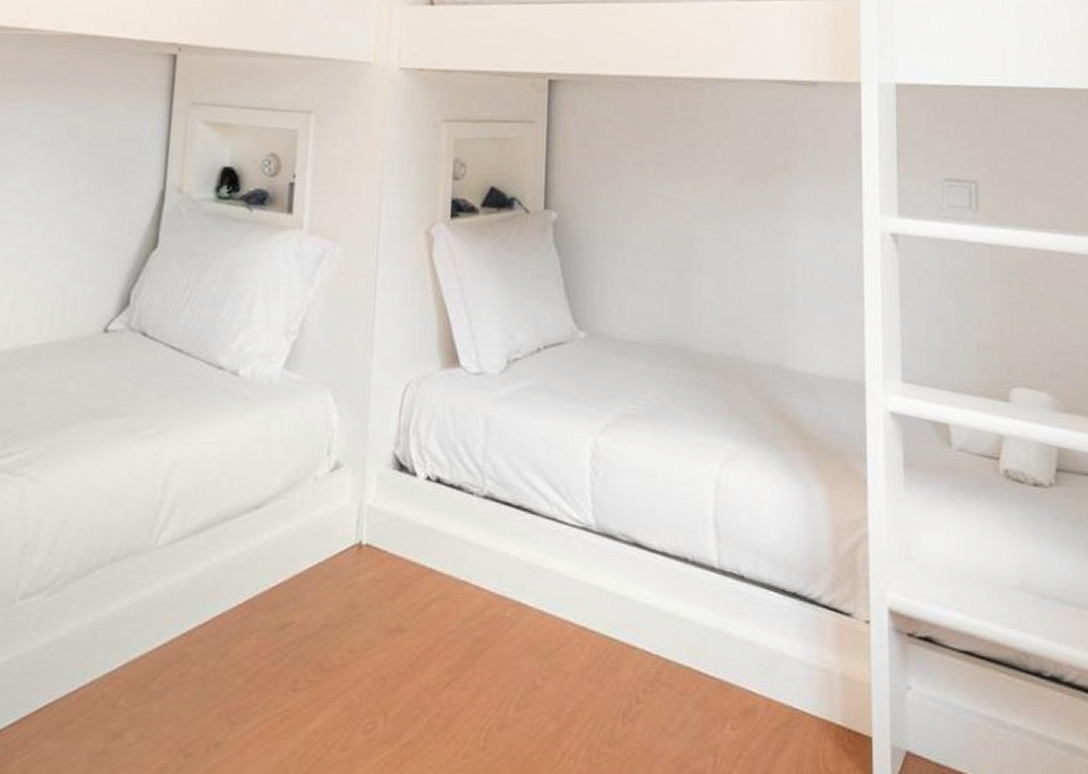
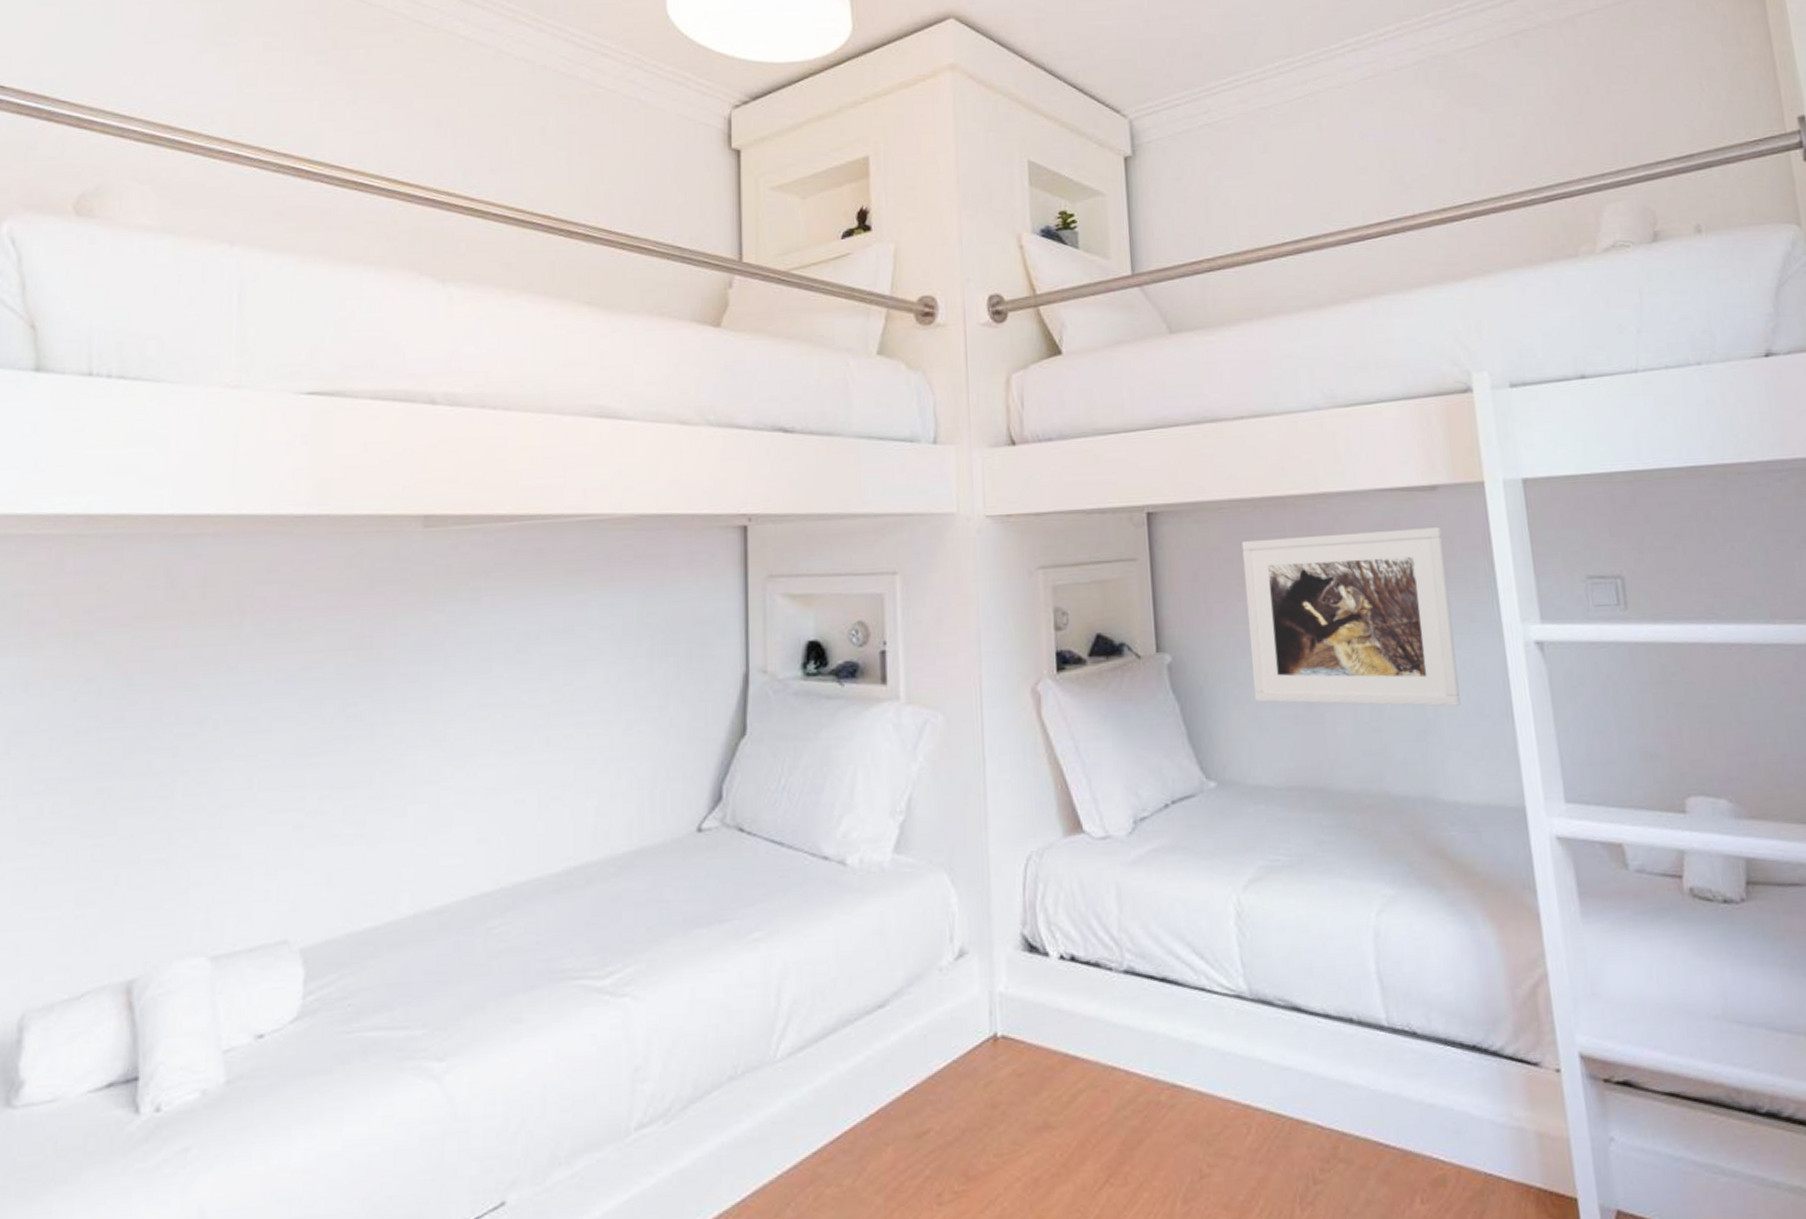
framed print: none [629,115,817,285] -> present [1241,527,1461,707]

